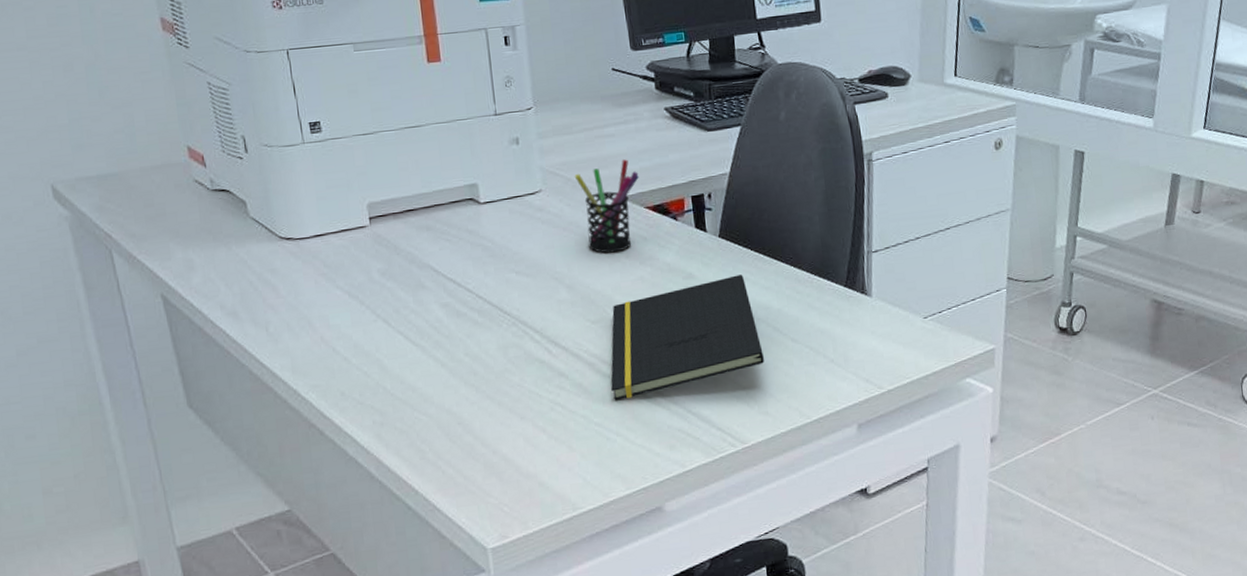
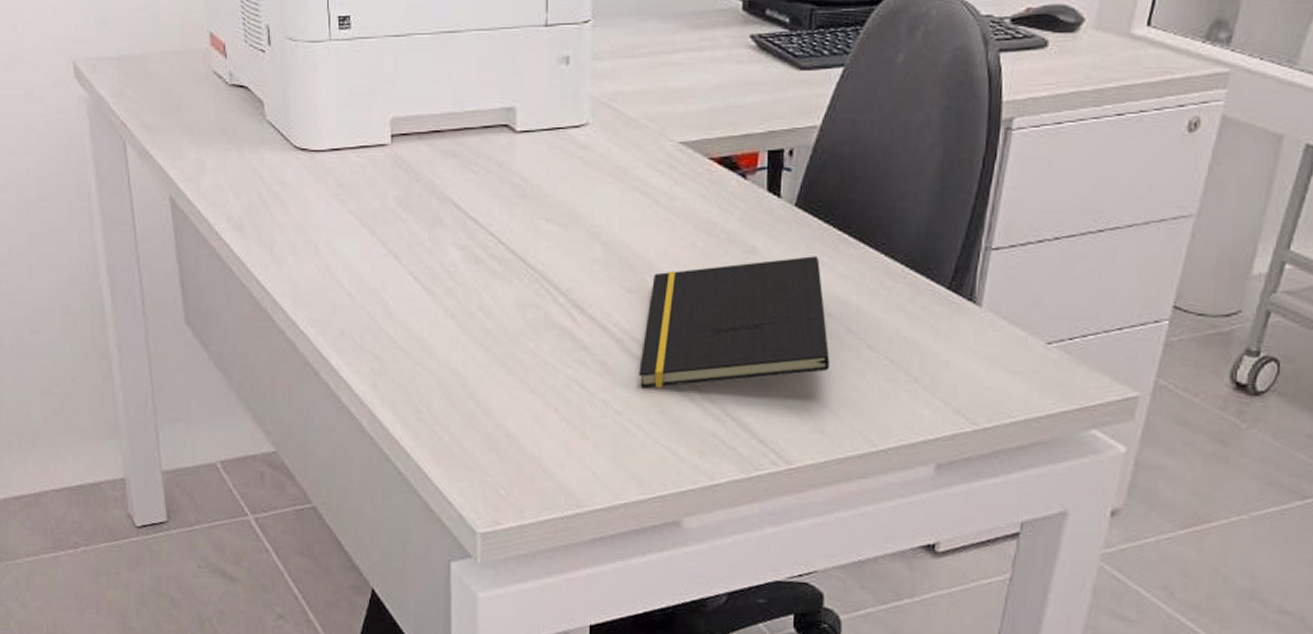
pen holder: present [574,159,639,253] -> none [629,95,707,210]

